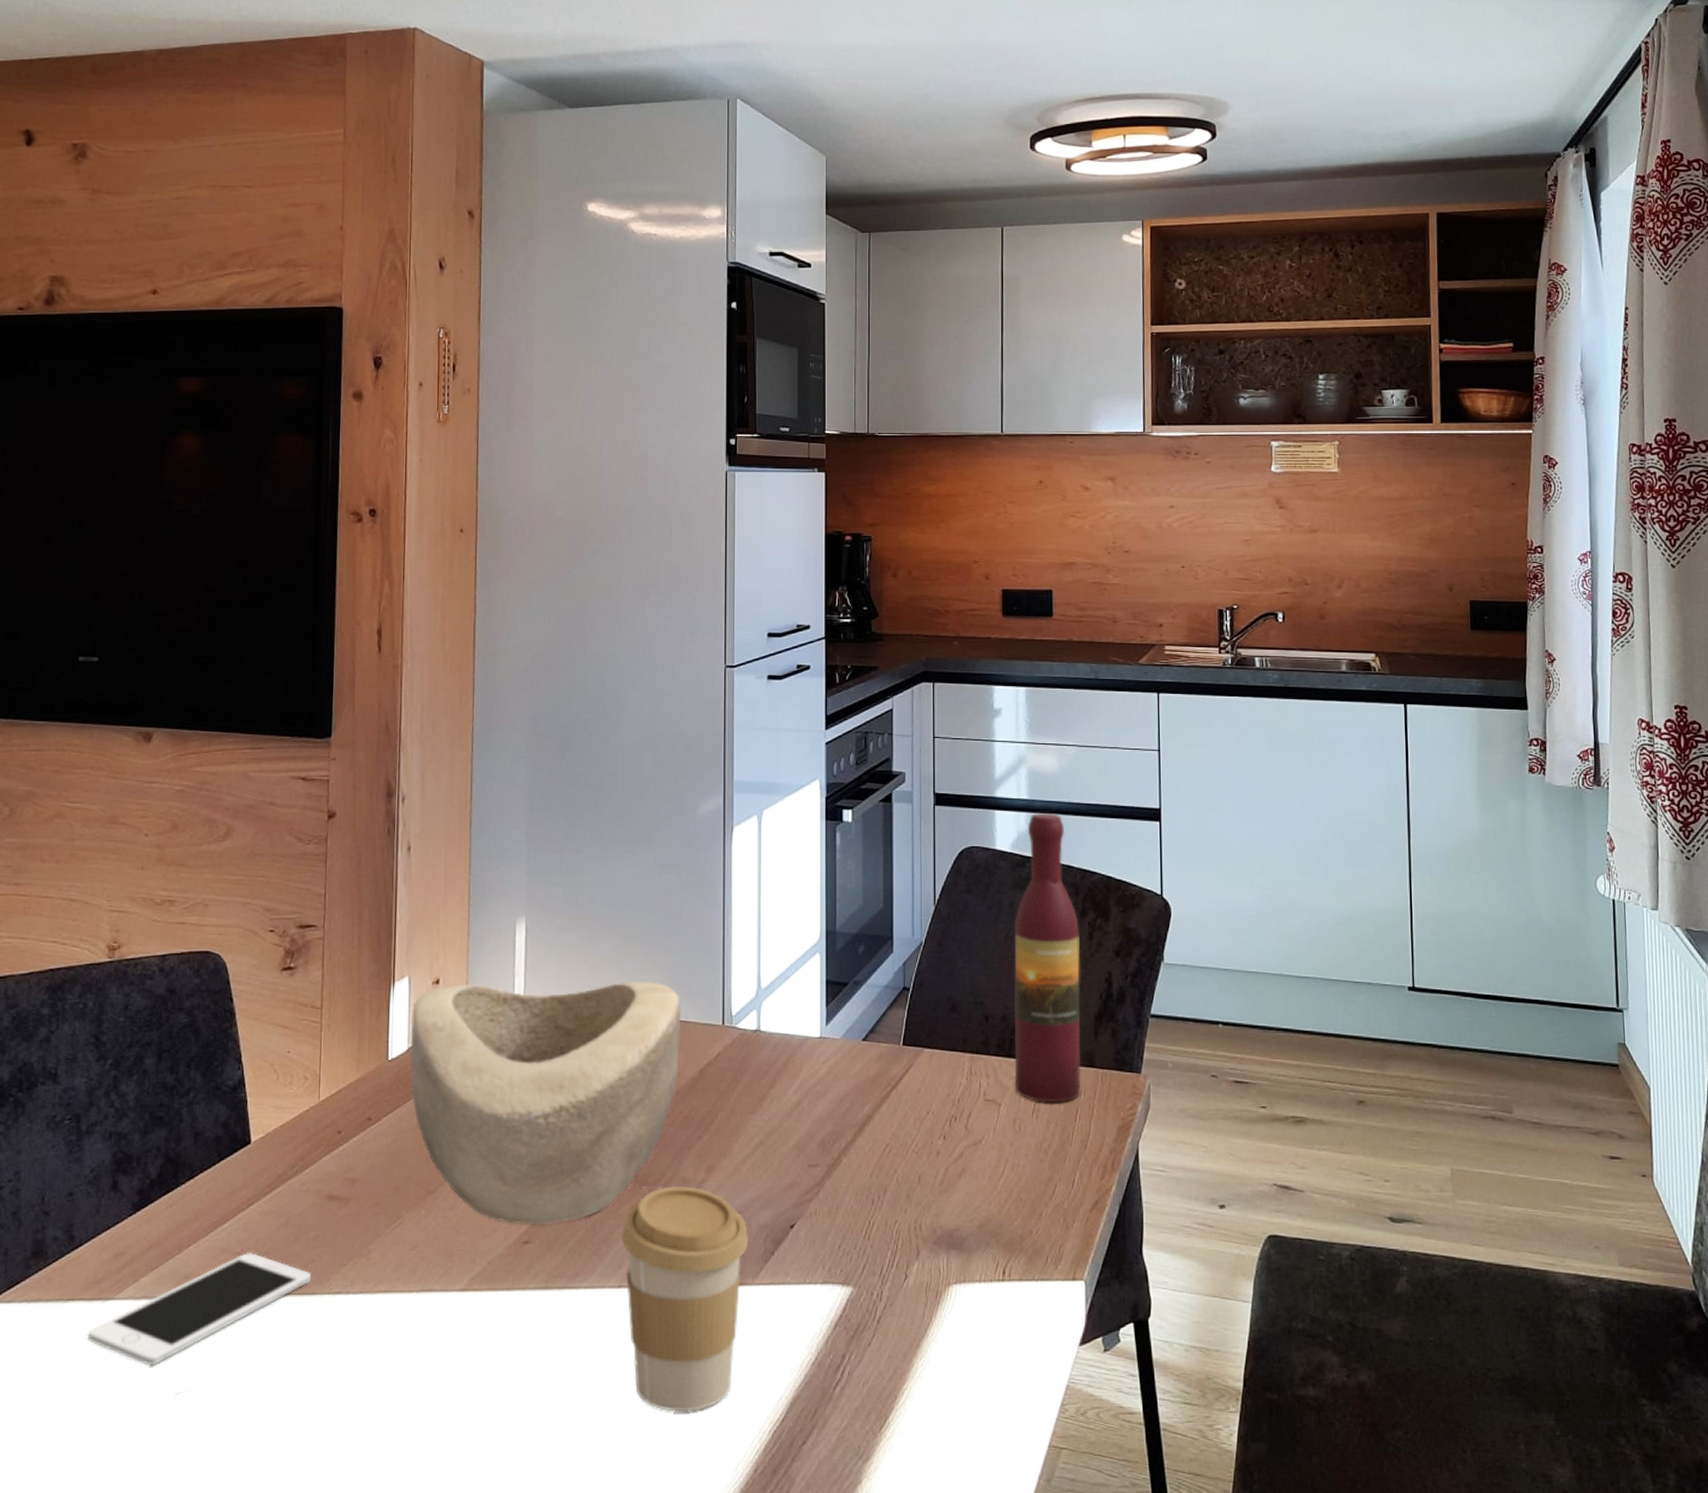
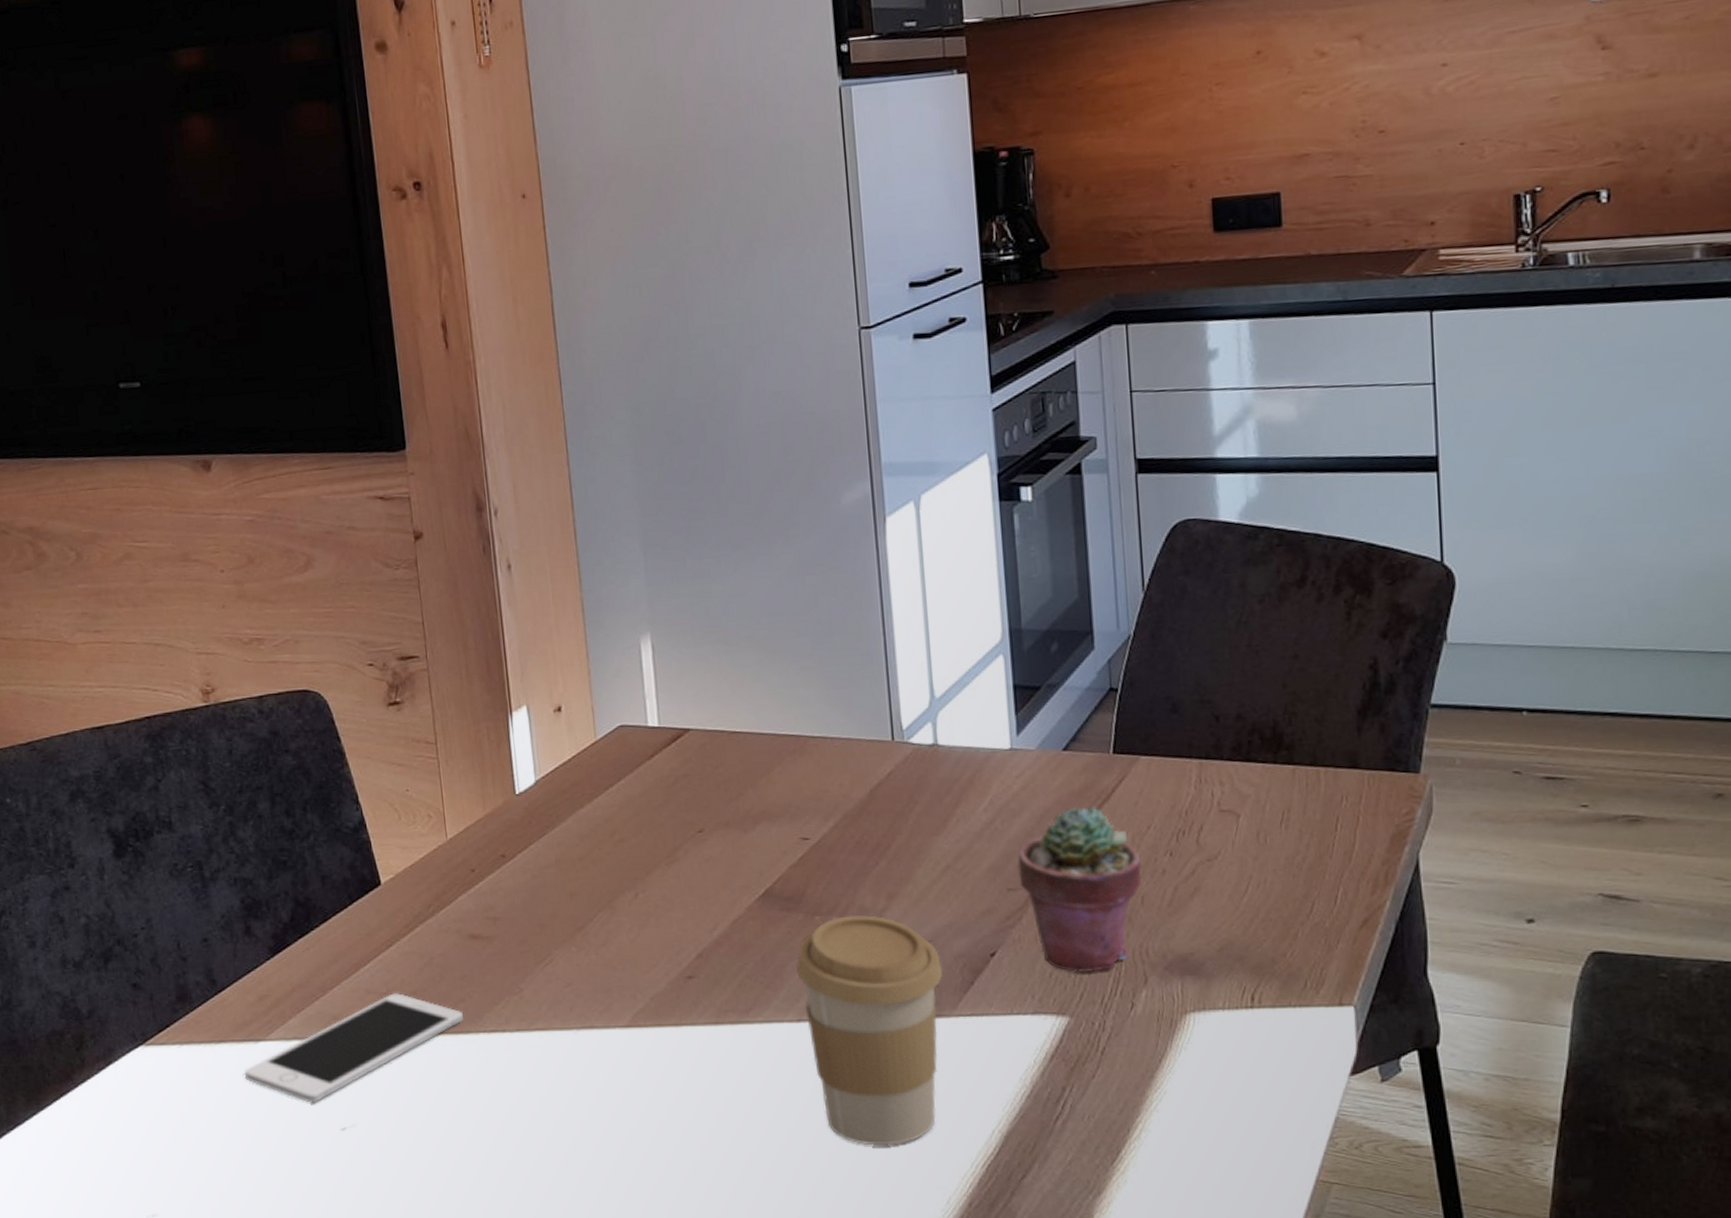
decorative bowl: present [409,980,682,1225] -> none [535,696,845,960]
potted succulent: none [819,1092,920,1246] -> present [1017,807,1142,974]
wine bottle: present [1013,813,1082,1103] -> none [1246,472,1342,811]

